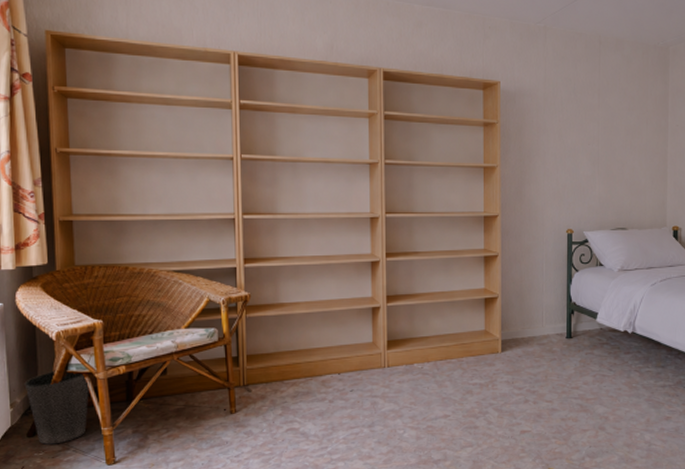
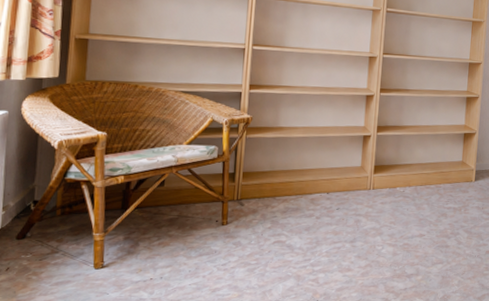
waste basket: present [24,370,90,445] -> none [20,177,87,247]

